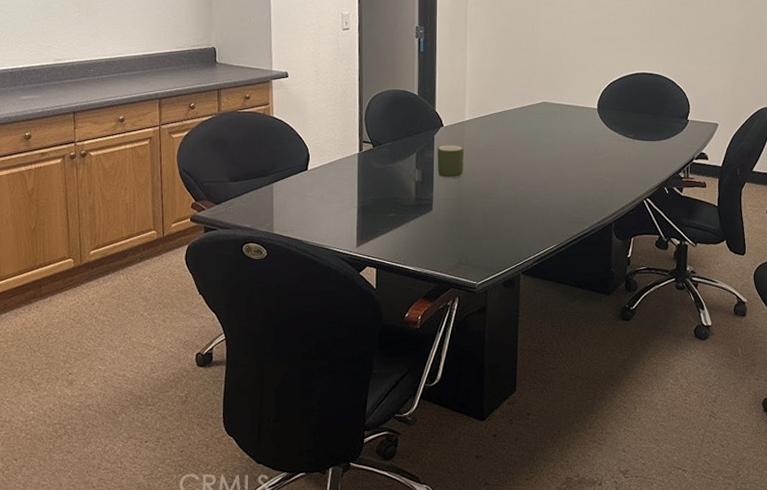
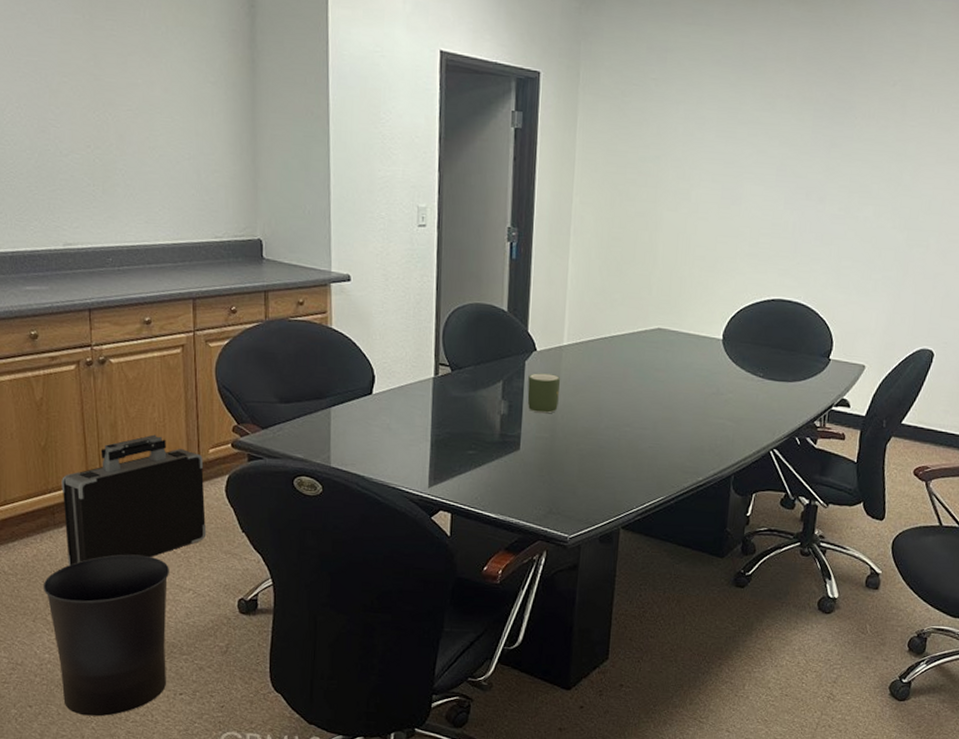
waste bin: none [29,318,137,466] -> present [43,554,169,717]
briefcase: none [47,214,169,331] -> present [61,434,207,566]

